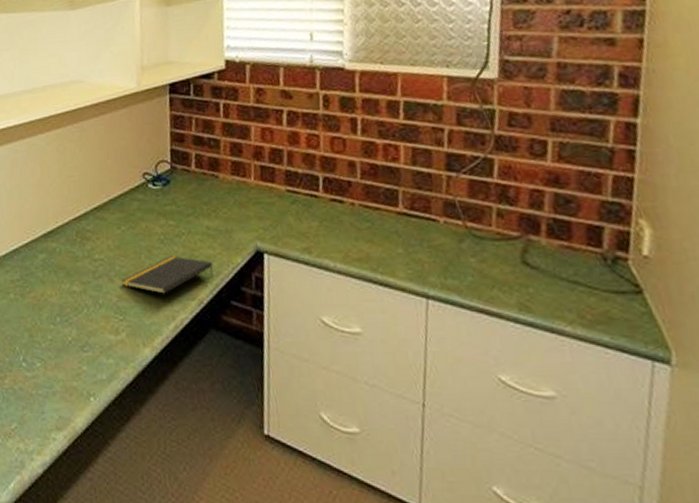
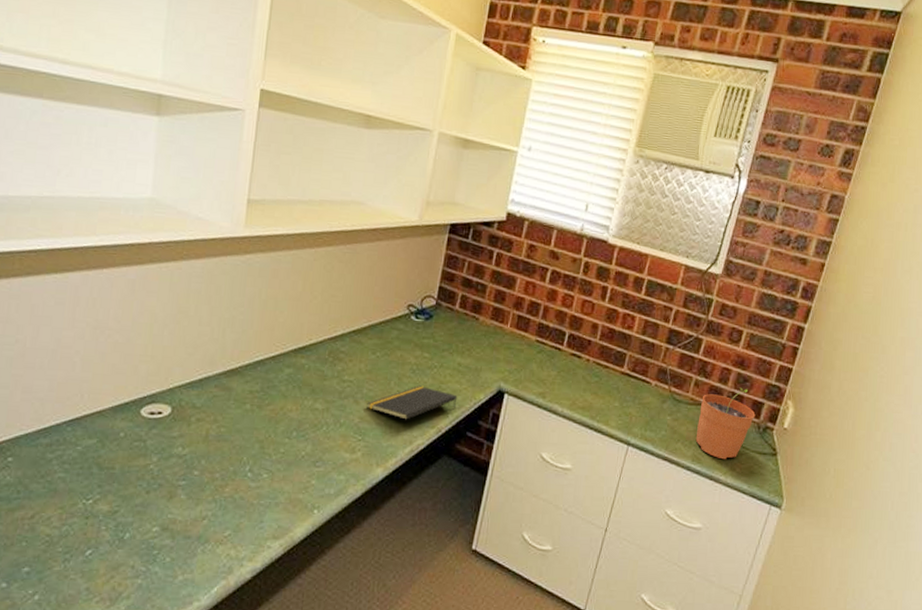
plant pot: none [511,211,595,306] -> present [695,387,756,460]

